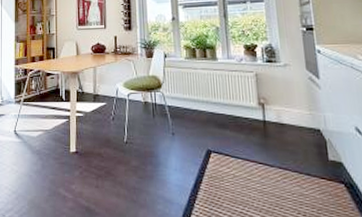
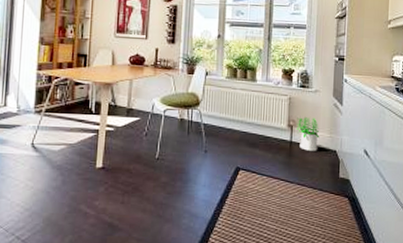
potted plant: none [267,93,298,131] -> present [296,116,320,151]

